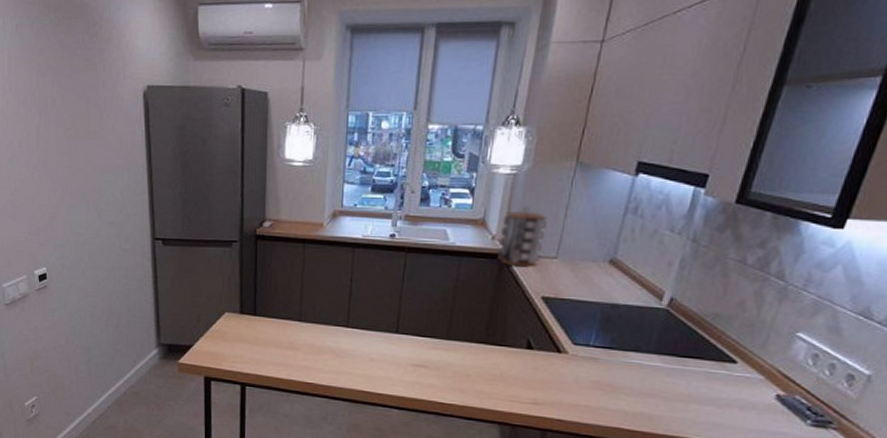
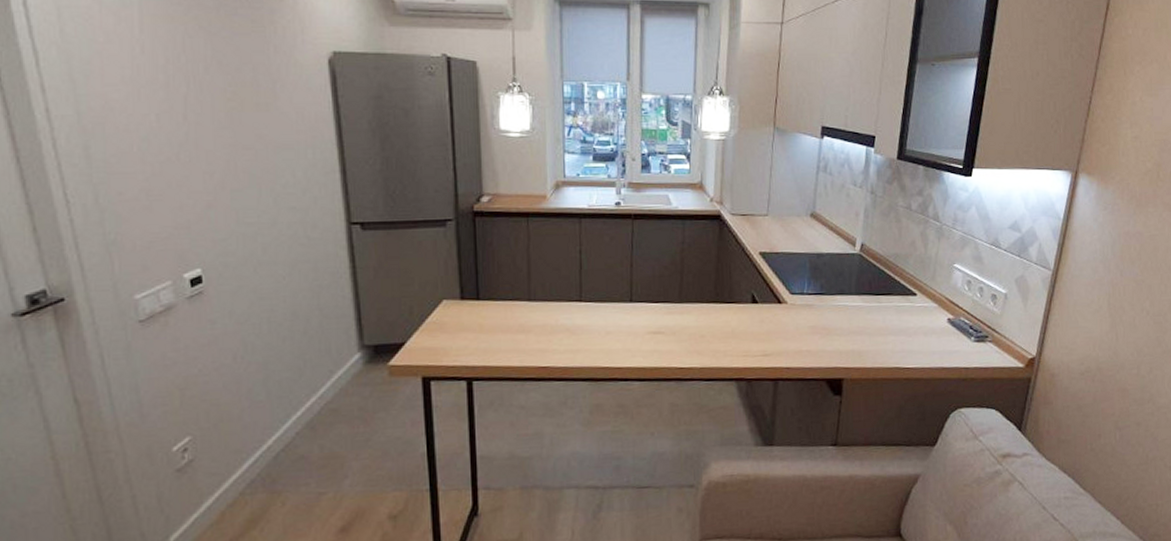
spice rack: present [496,206,547,268] -> none [716,168,756,226]

